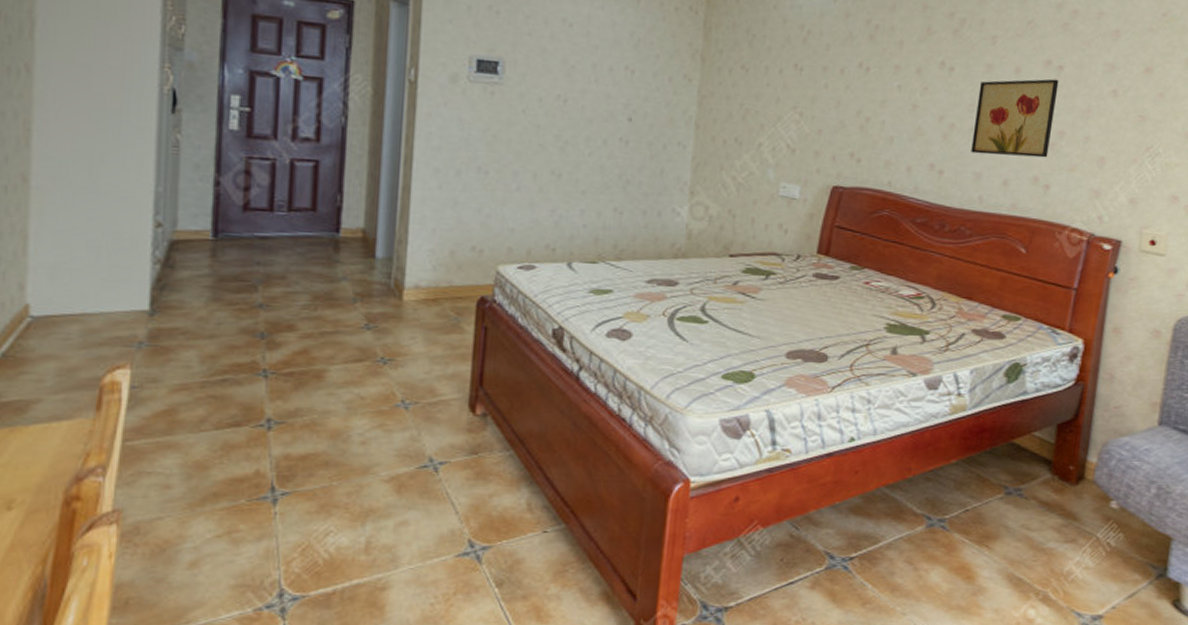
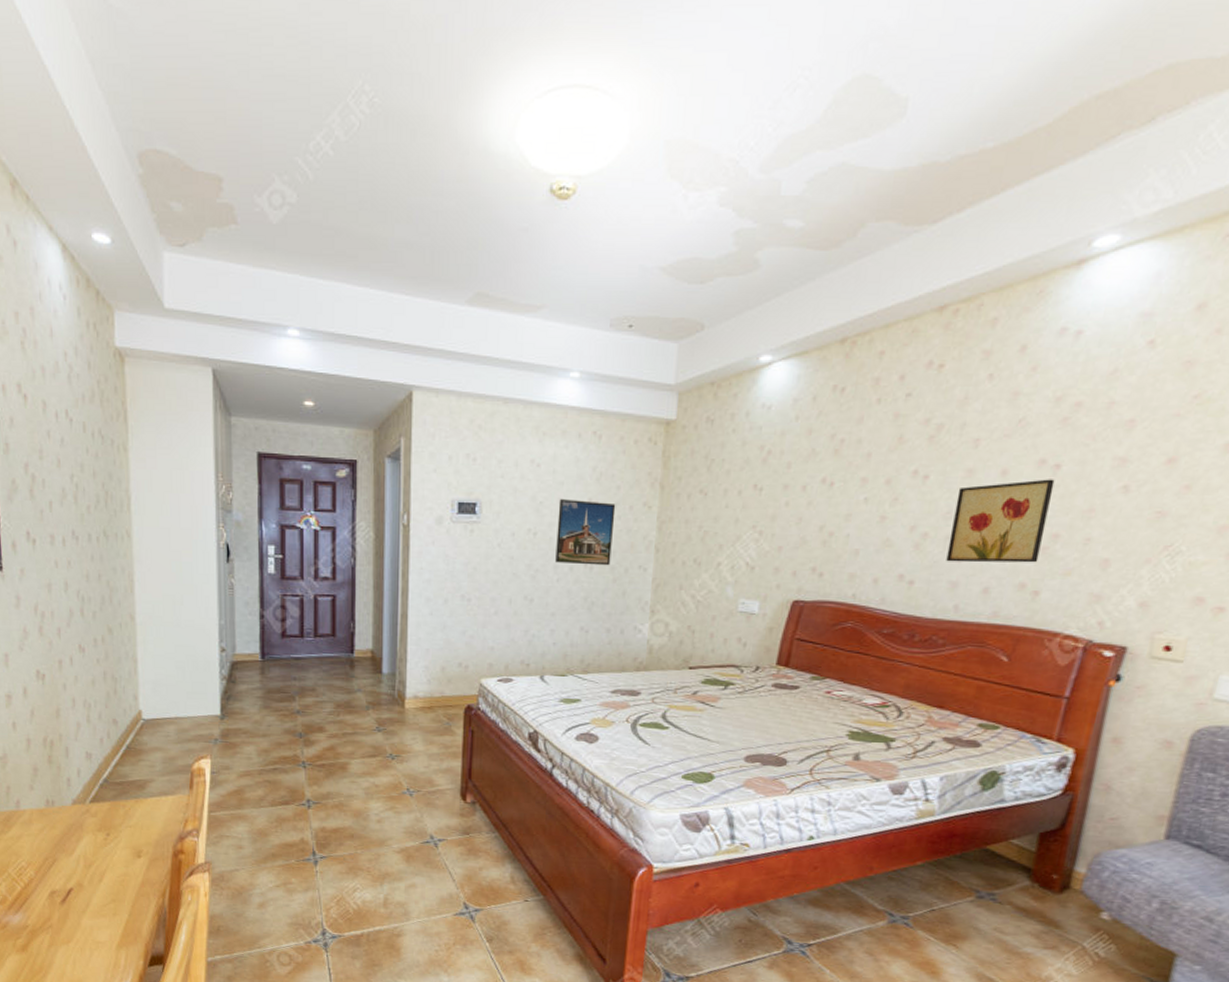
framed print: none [587,64,655,141] -> present [555,499,616,566]

